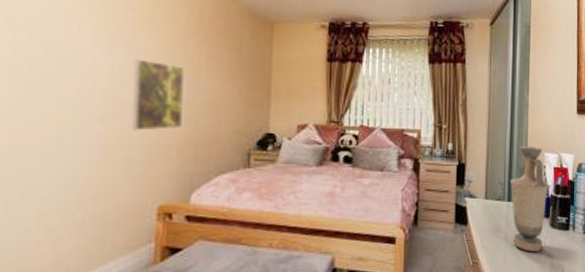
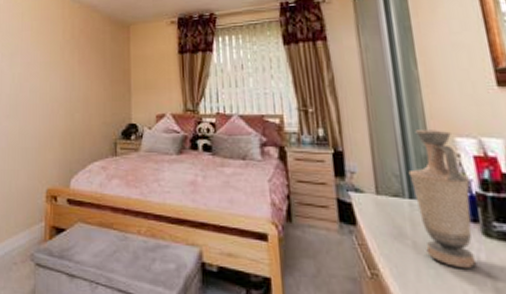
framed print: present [132,58,184,131] -> none [27,67,62,125]

